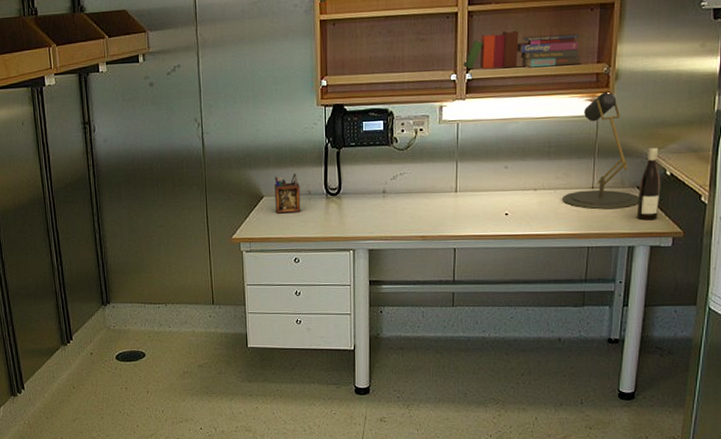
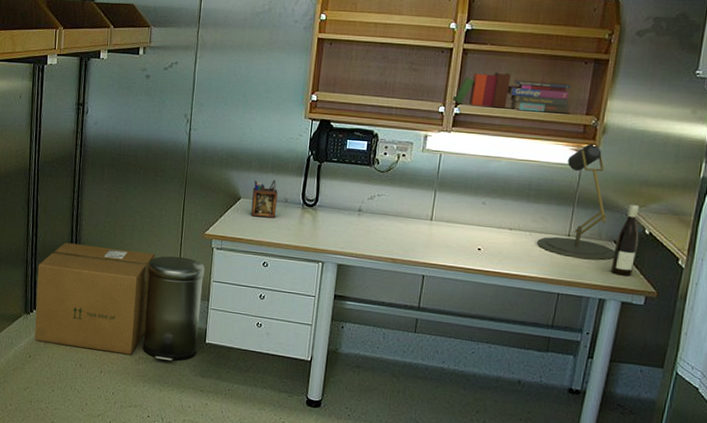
box: none [68,266,186,372] -> present [34,243,156,355]
pedal bin: none [179,265,240,371] -> present [142,256,205,362]

